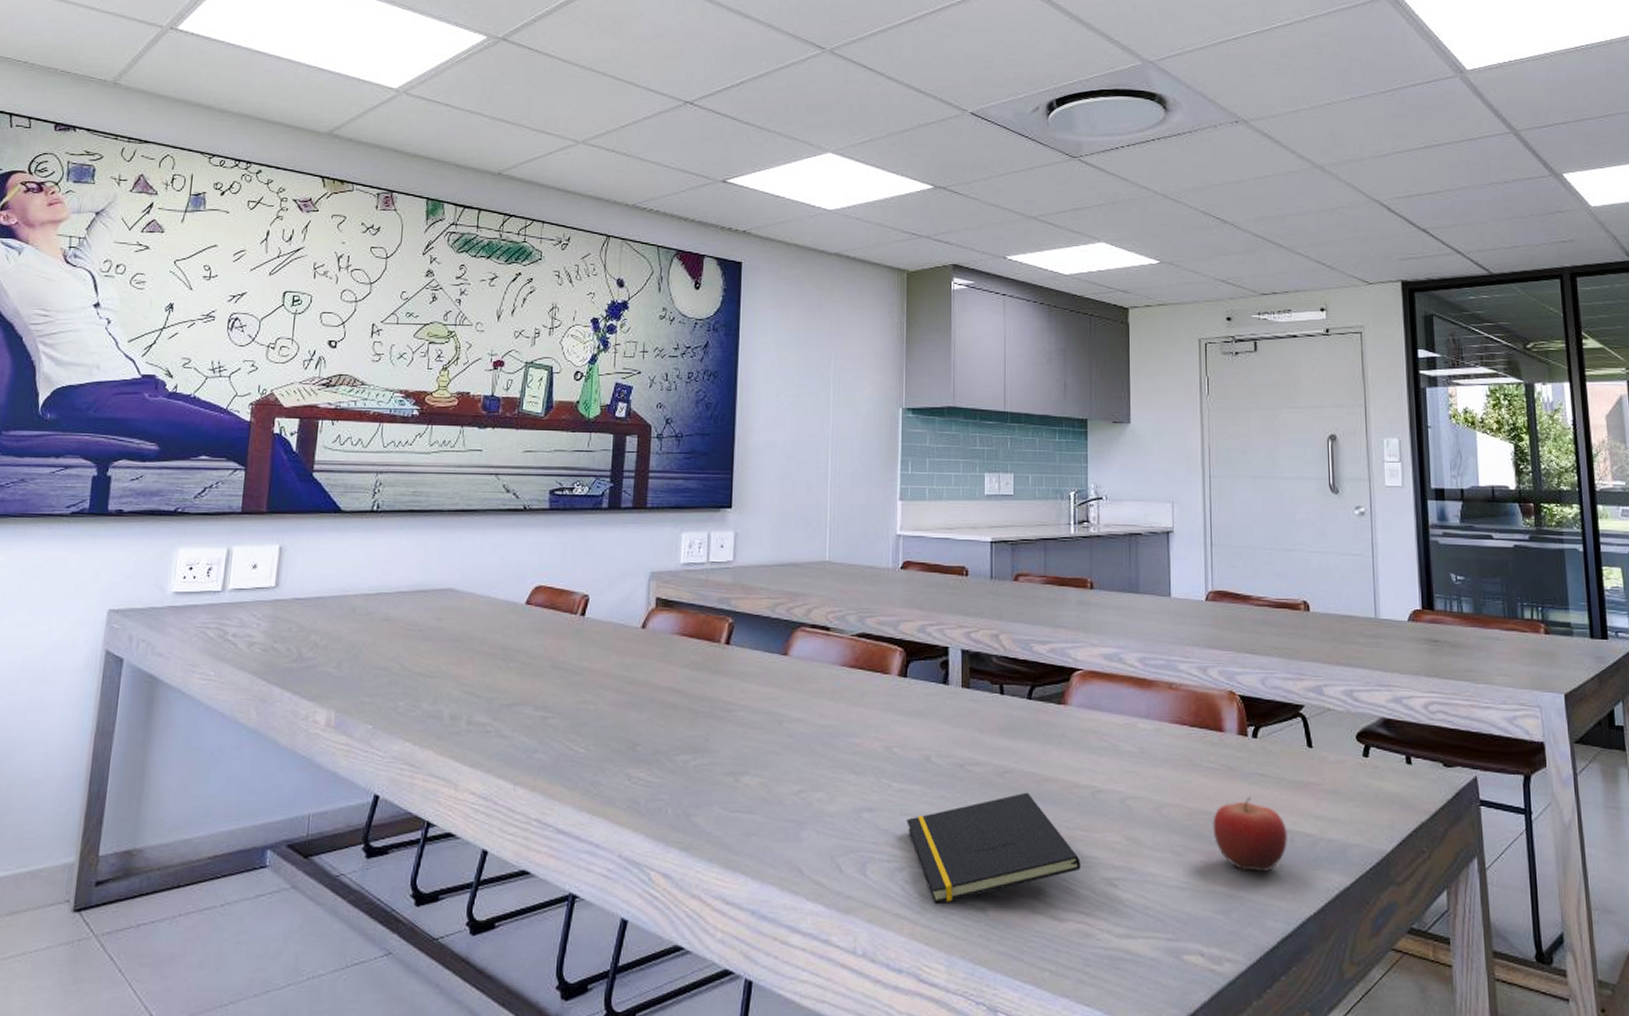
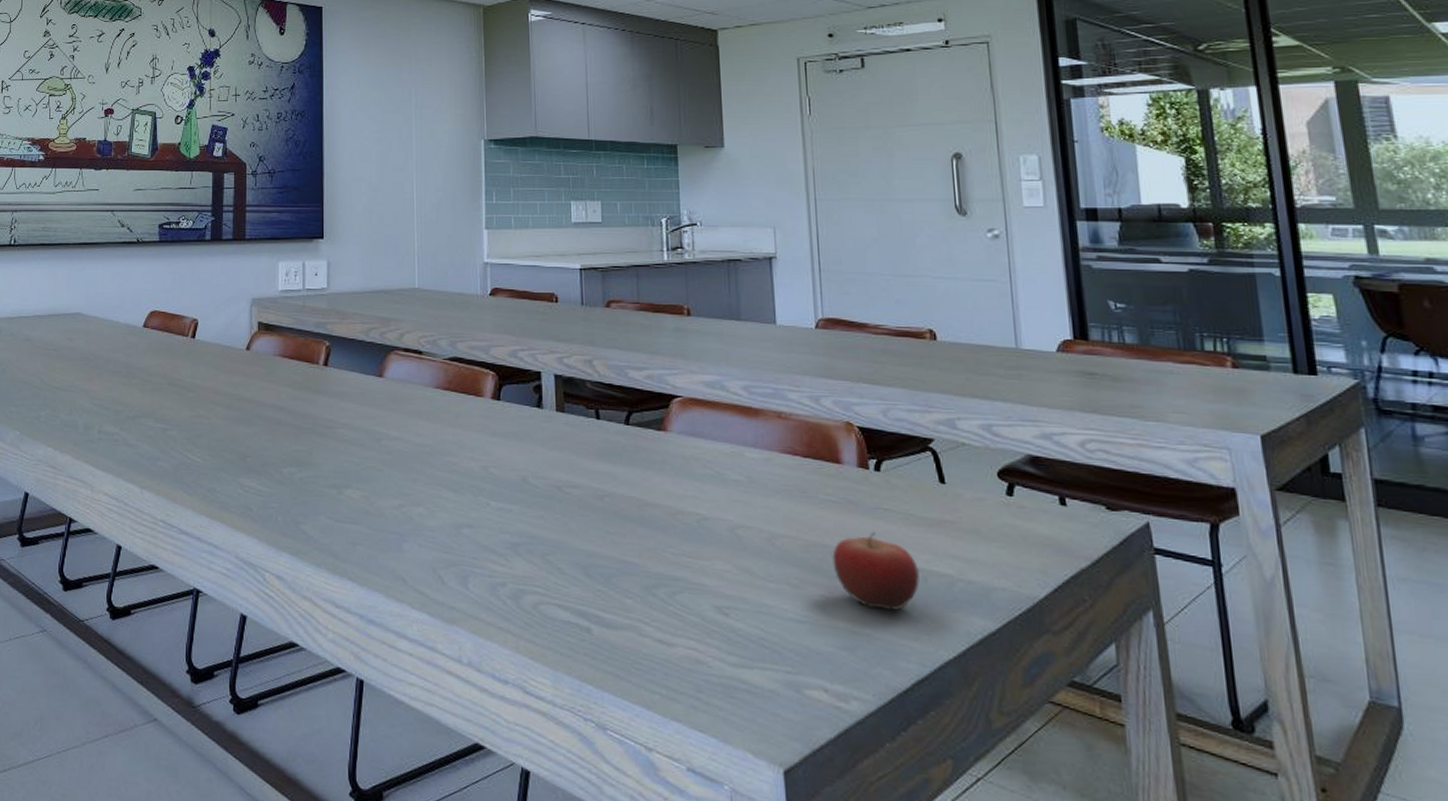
notepad: present [906,792,1081,903] -> none [506,516,688,620]

